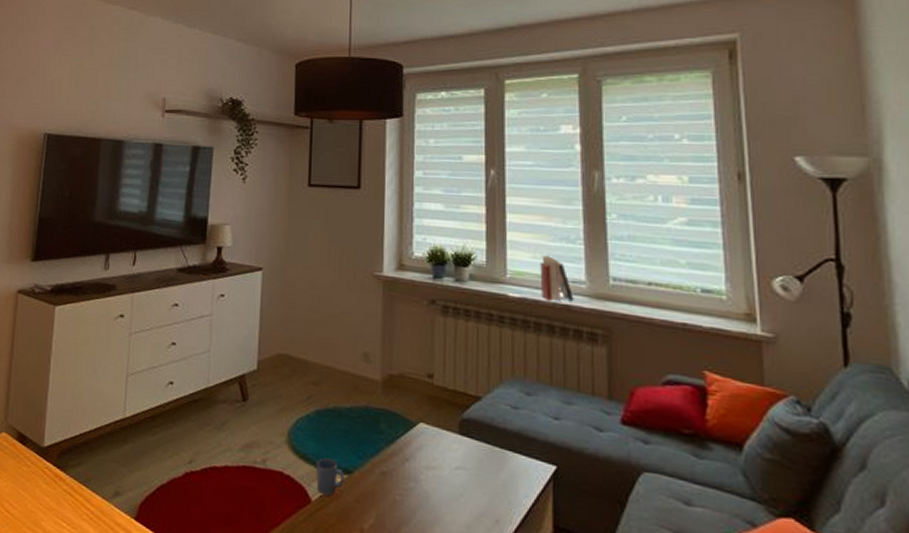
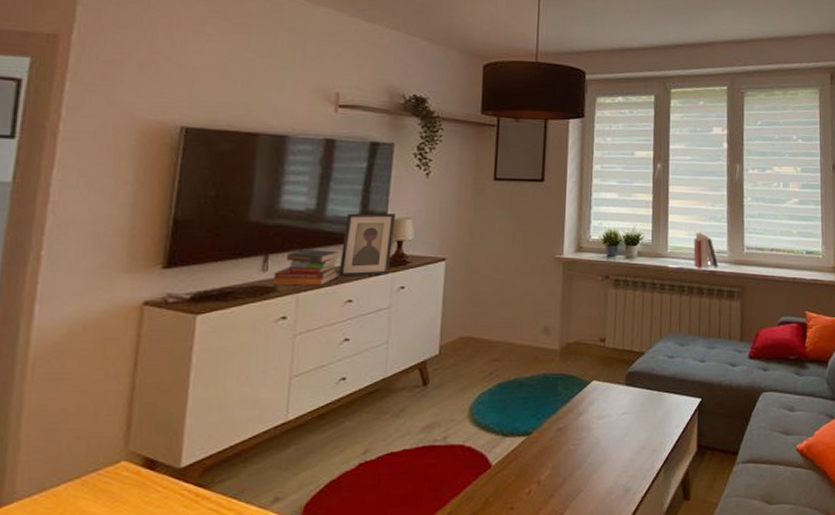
books: none [113,251,166,288] -> present [273,250,339,286]
picture frame: none [166,217,216,281] -> present [338,213,397,277]
mug: present [316,457,345,496] -> none [496,424,525,459]

